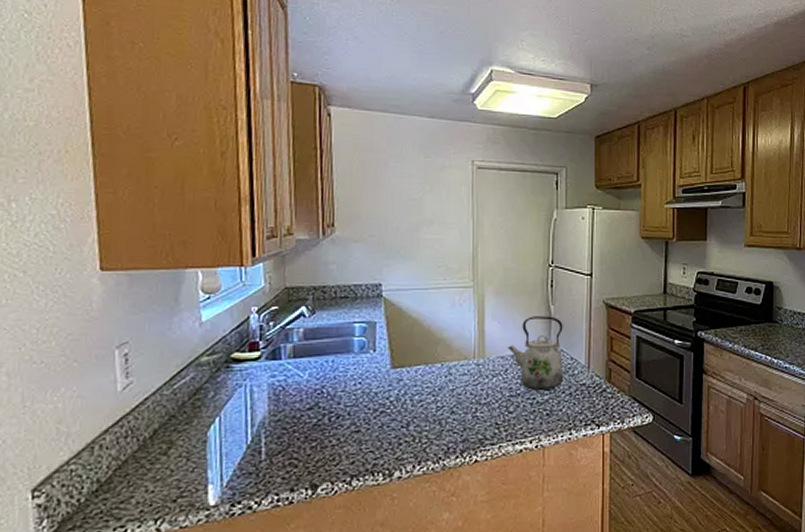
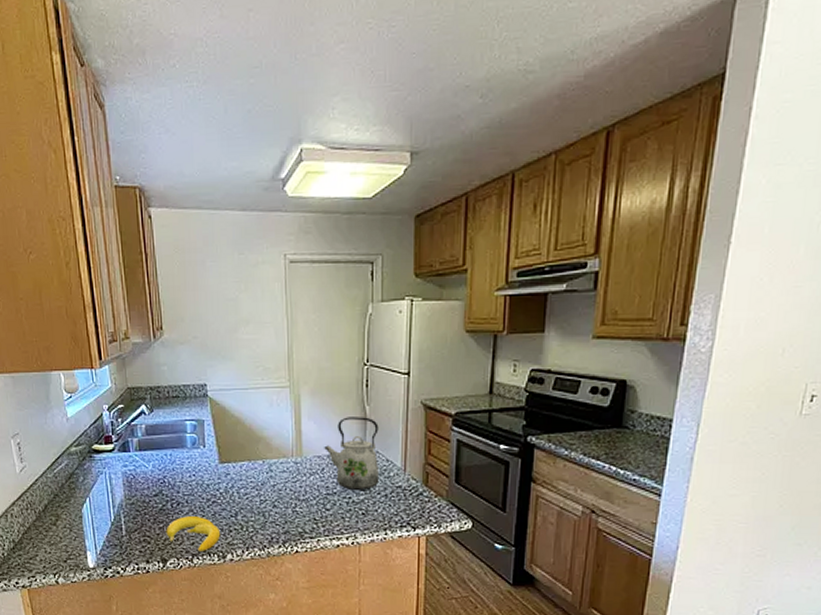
banana: none [319,430,388,471] -> present [166,516,221,551]

